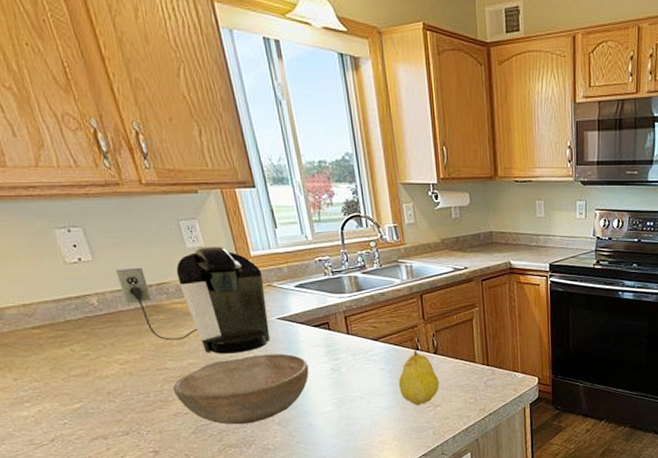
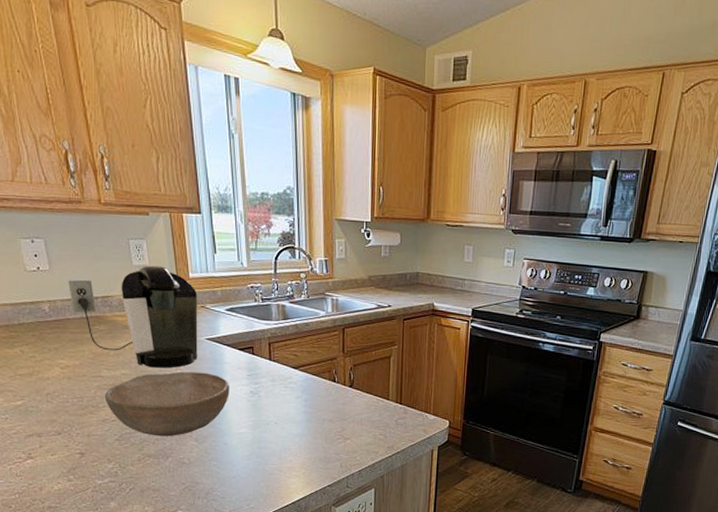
fruit: present [399,349,439,405] -> none [313,381,351,436]

